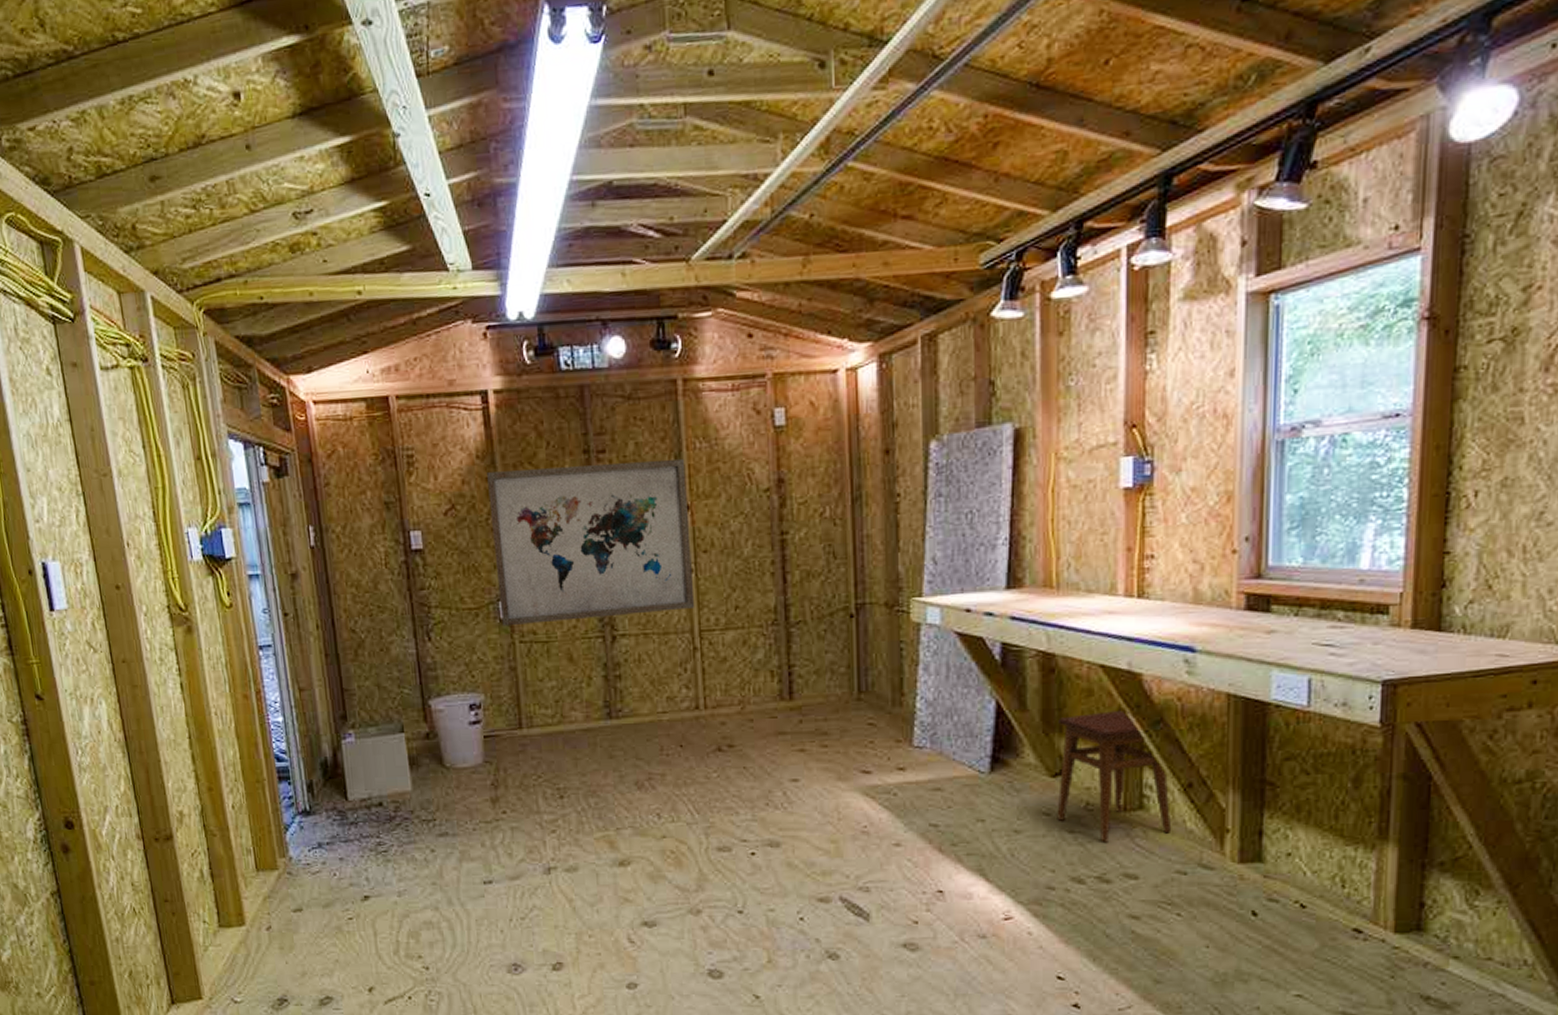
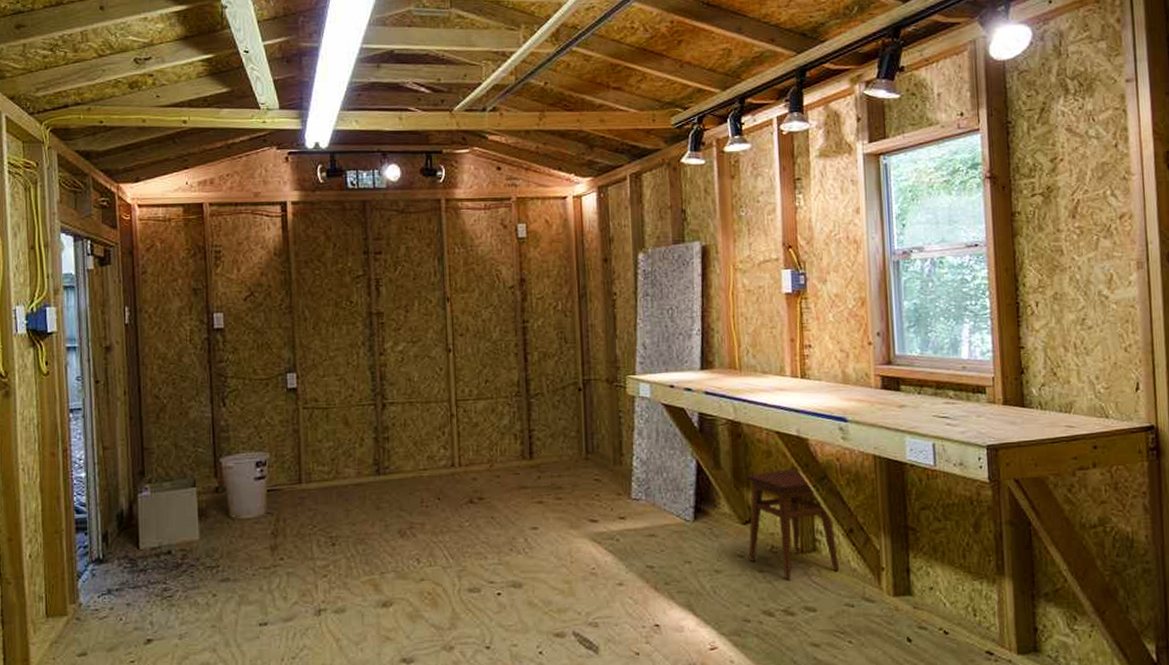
wall art: present [487,458,695,627] -> none [282,260,453,395]

